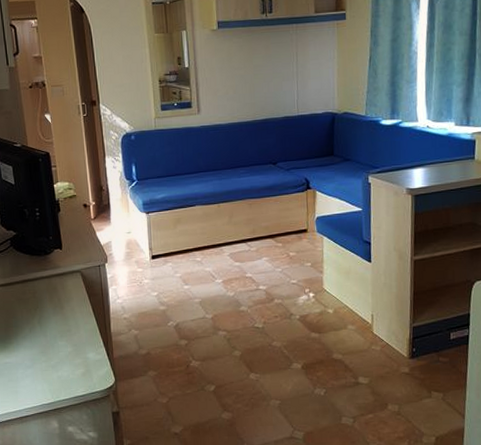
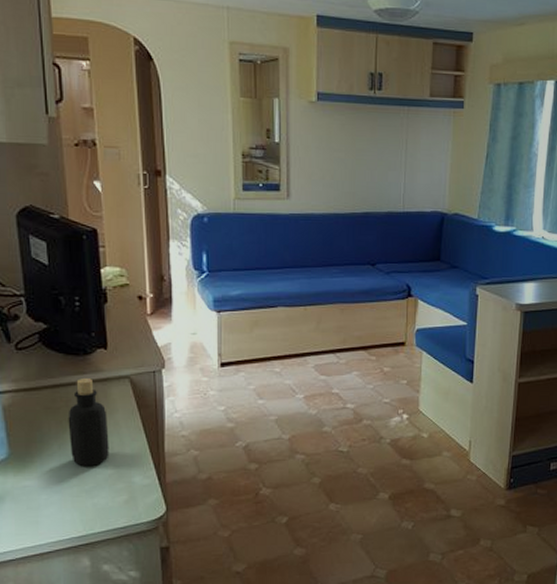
bottle: none [35,274,68,345] -> present [68,379,109,466]

